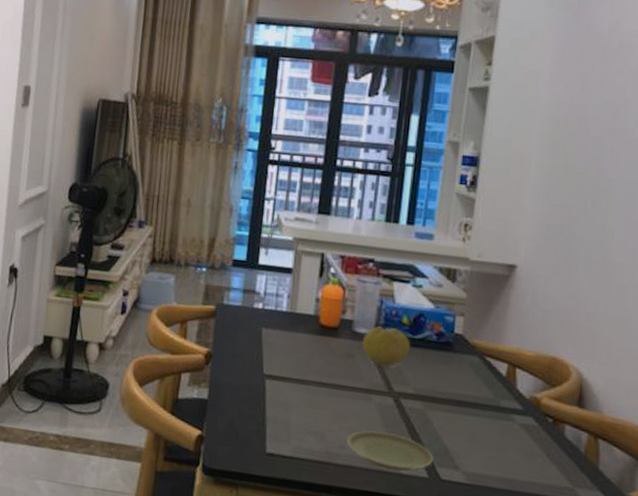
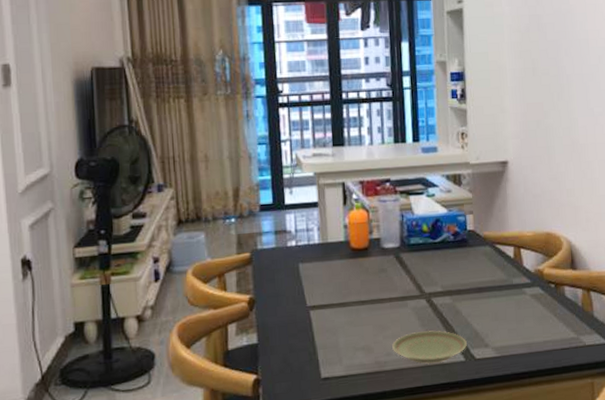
fruit: present [361,326,410,369] -> none [391,237,433,274]

